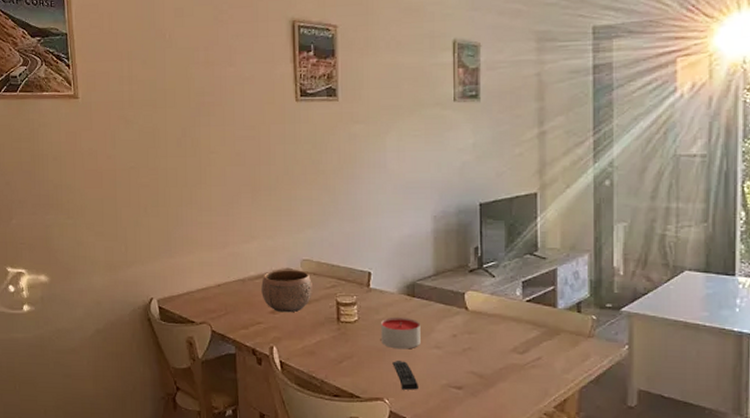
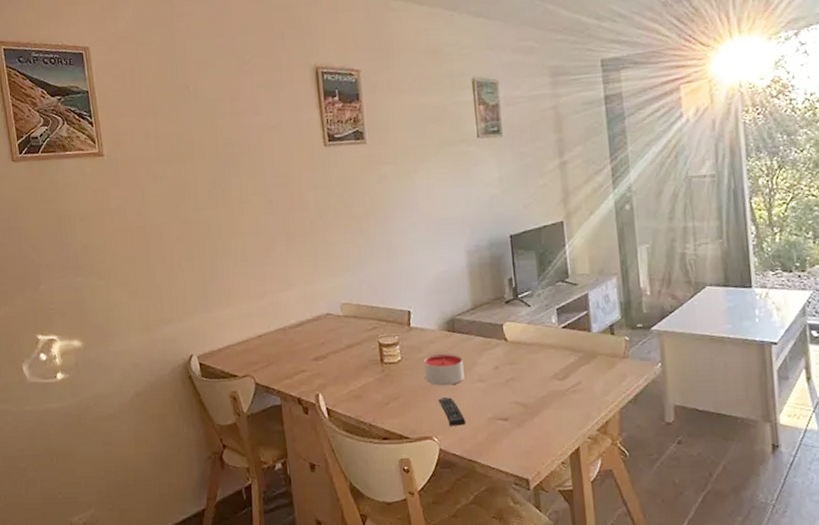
bowl: present [261,270,312,313] -> none [302,314,354,359]

